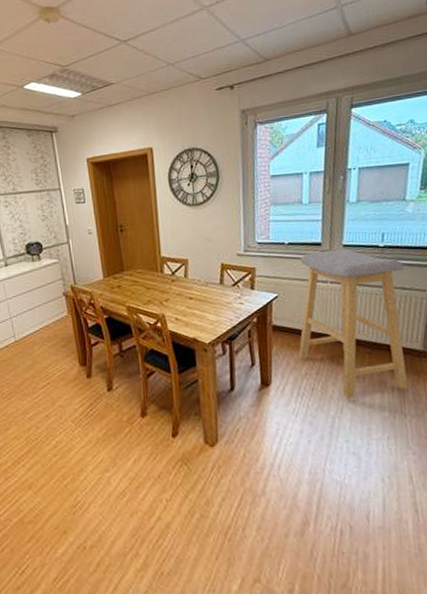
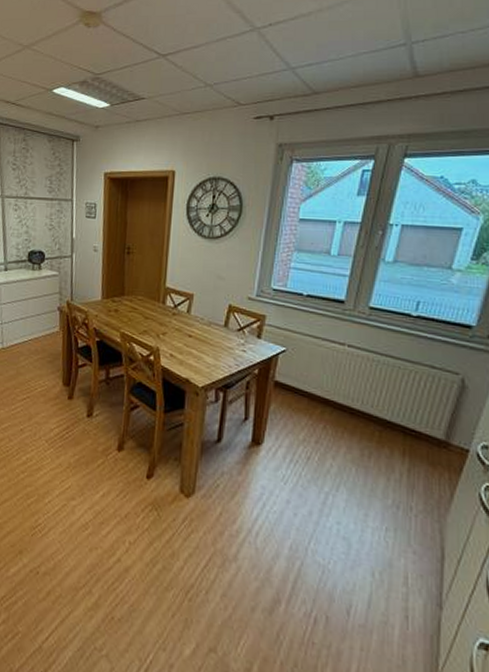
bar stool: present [298,248,409,399] -> none [299,309,438,480]

